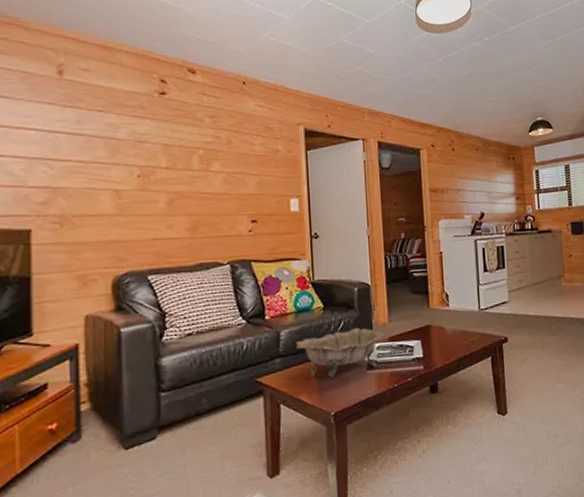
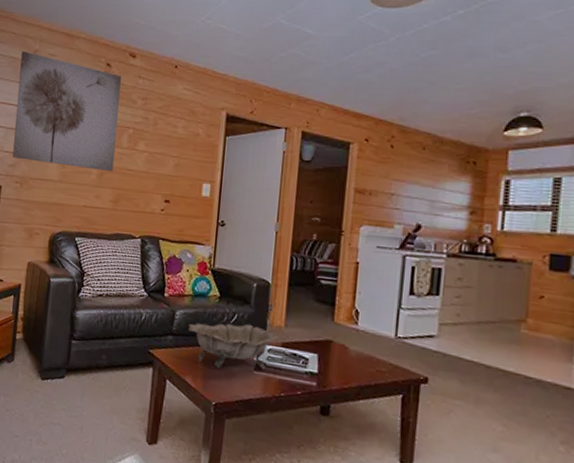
wall art: none [39,64,186,198] -> present [12,51,121,172]

